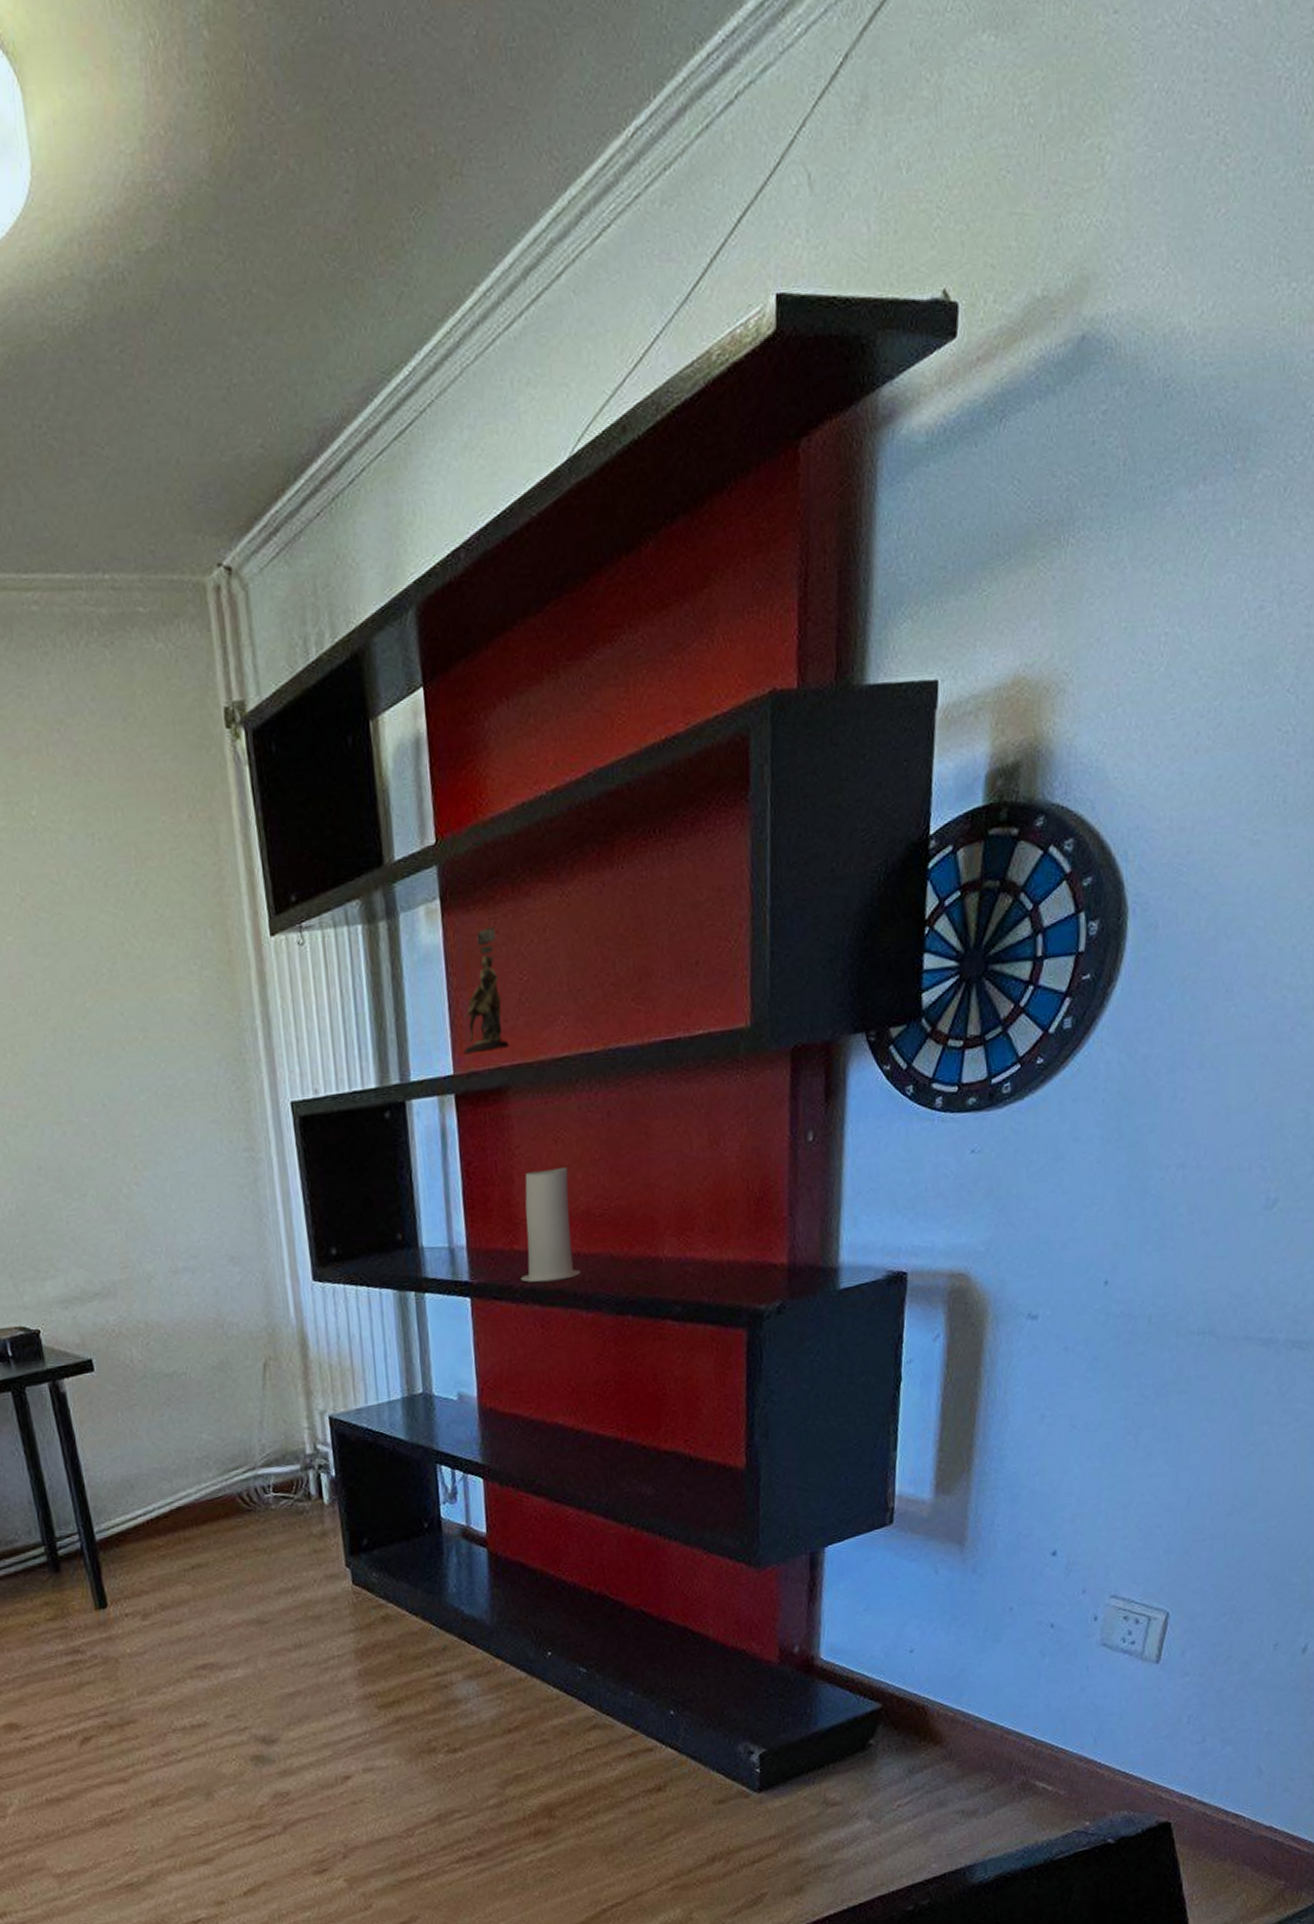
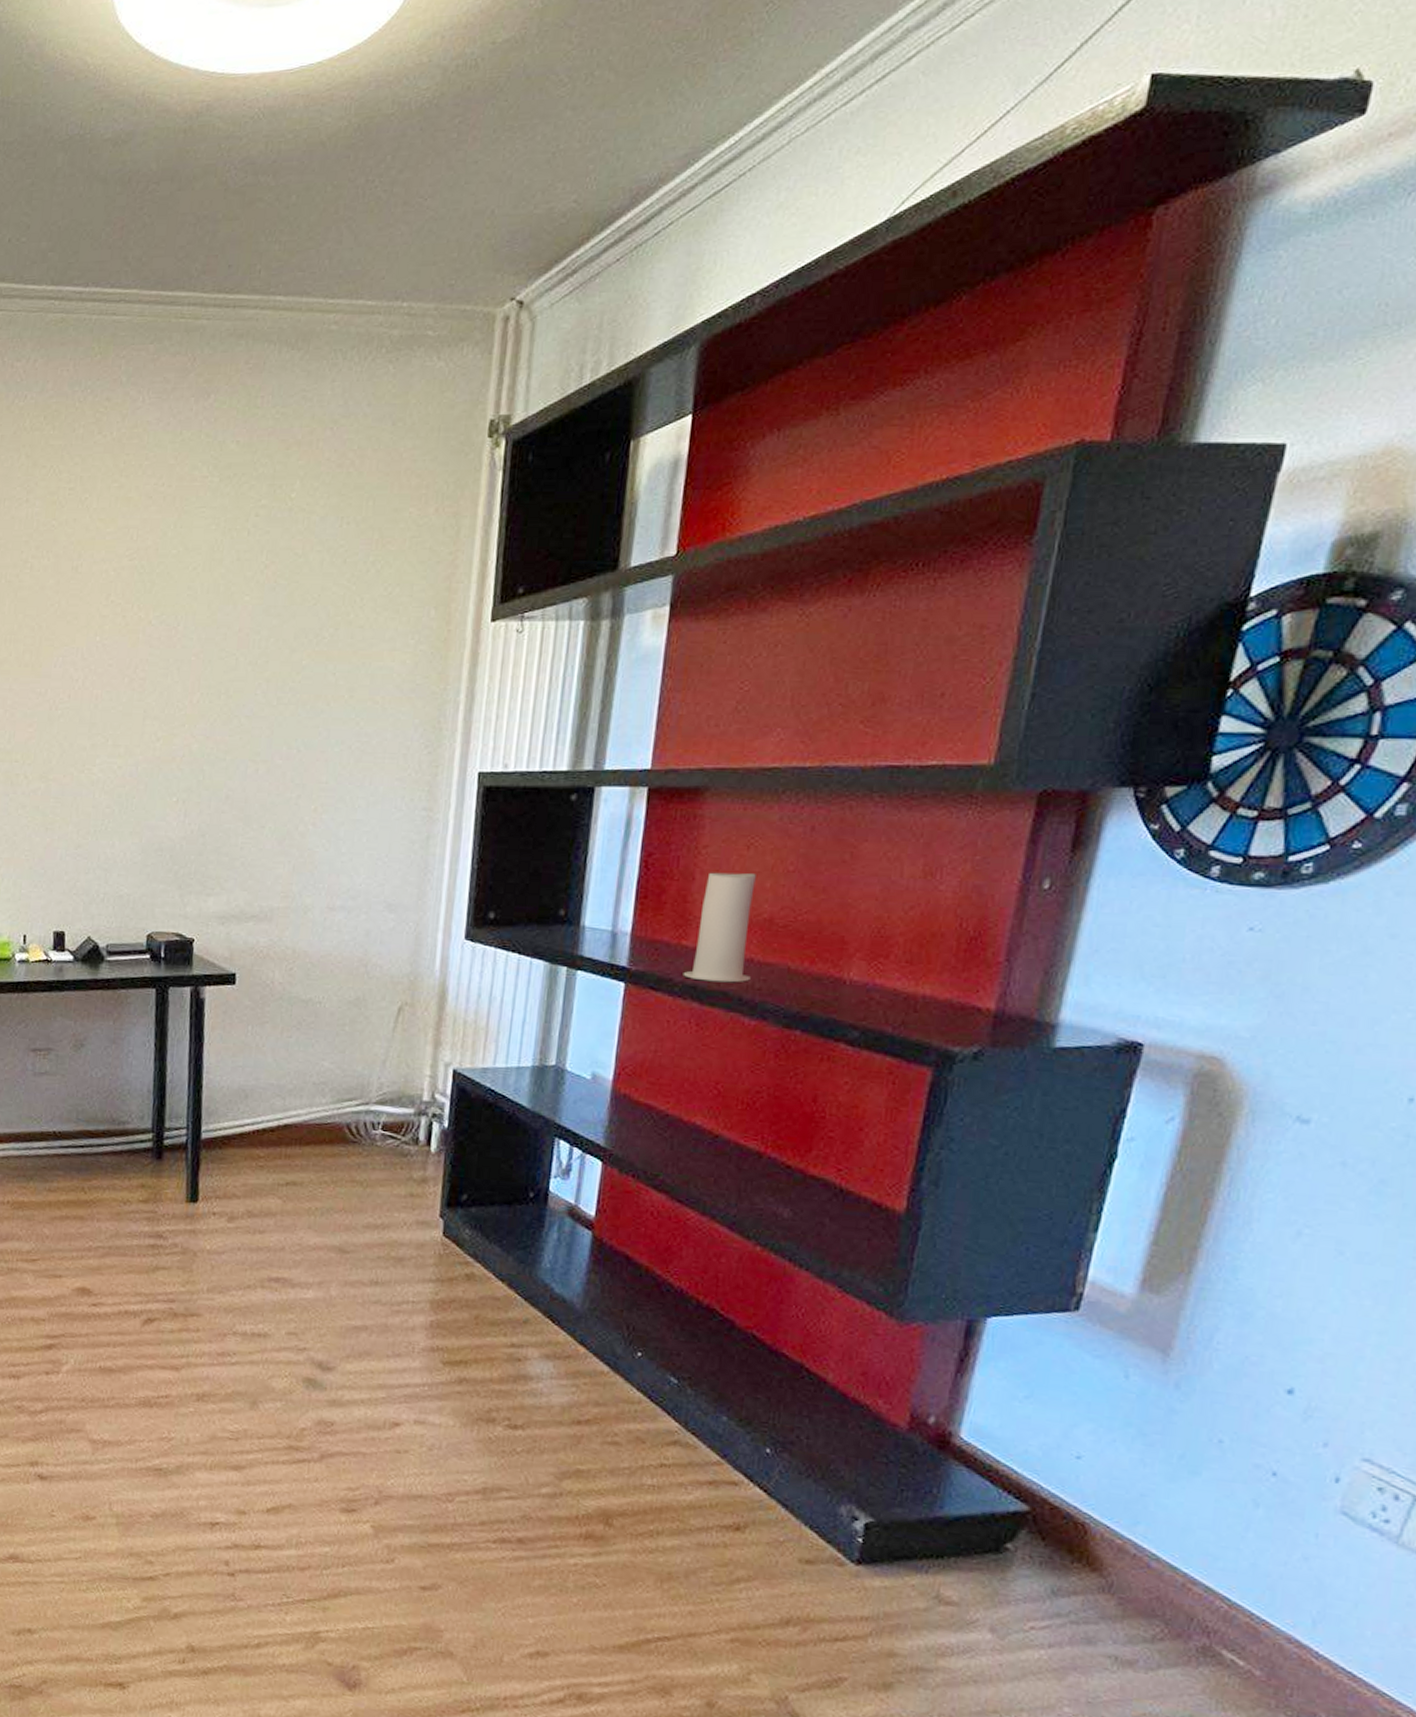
decorative figurine: present [463,926,510,1055] -> none [665,636,723,752]

